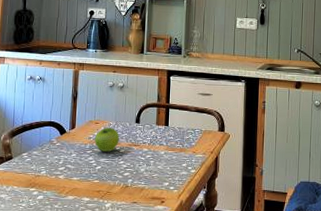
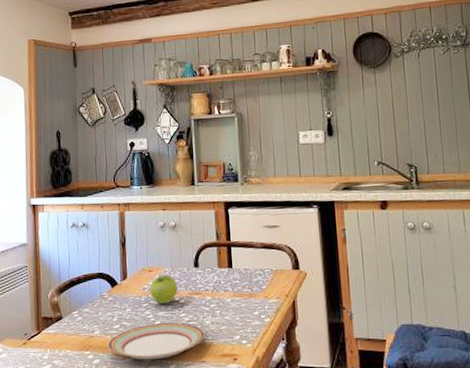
plate: none [52,168,139,199] -> present [107,323,205,360]

